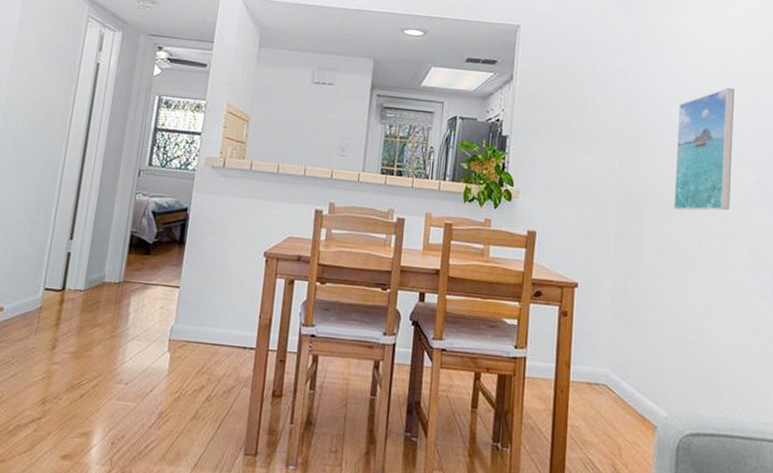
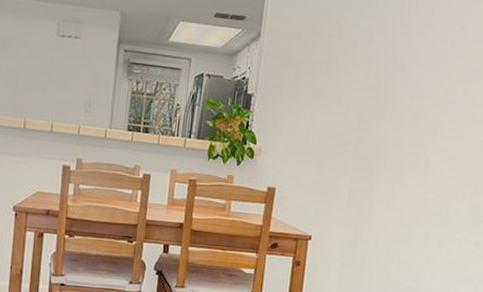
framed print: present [674,87,735,211] -> none [405,49,474,169]

